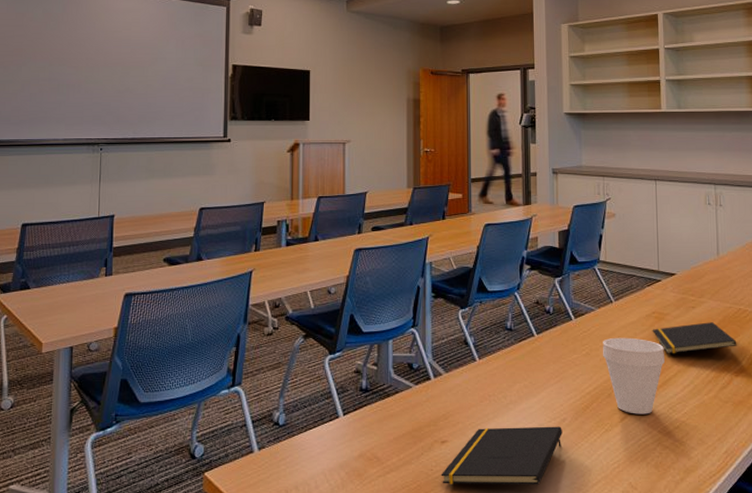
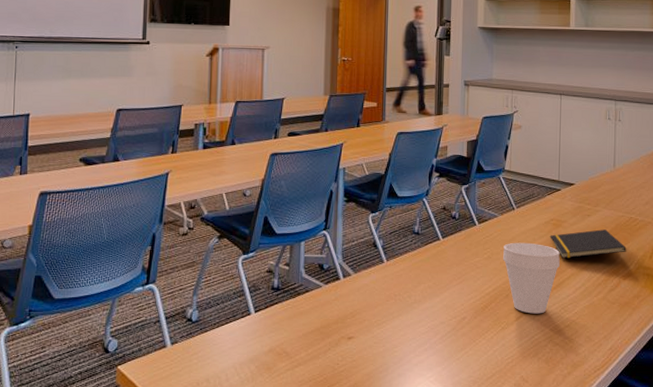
notepad: present [441,426,562,485] -> none [346,324,462,378]

